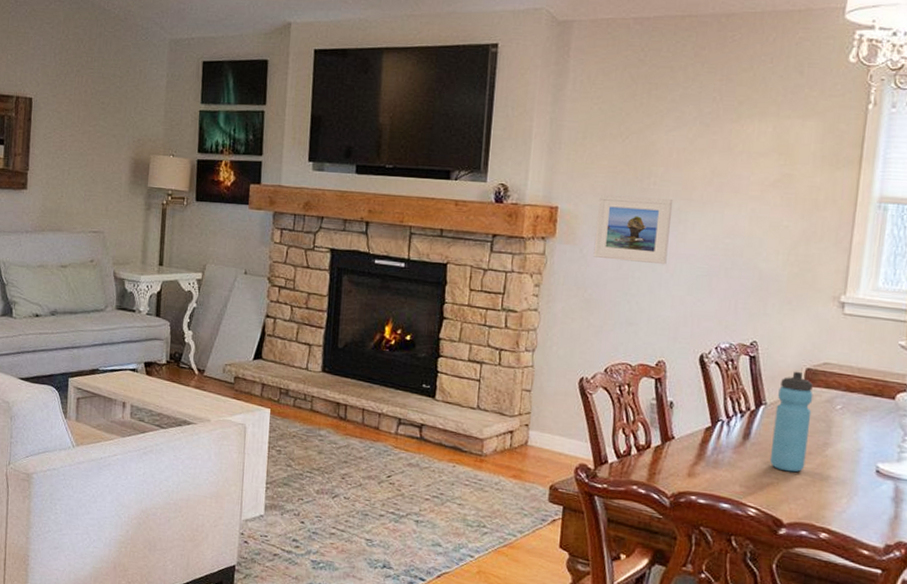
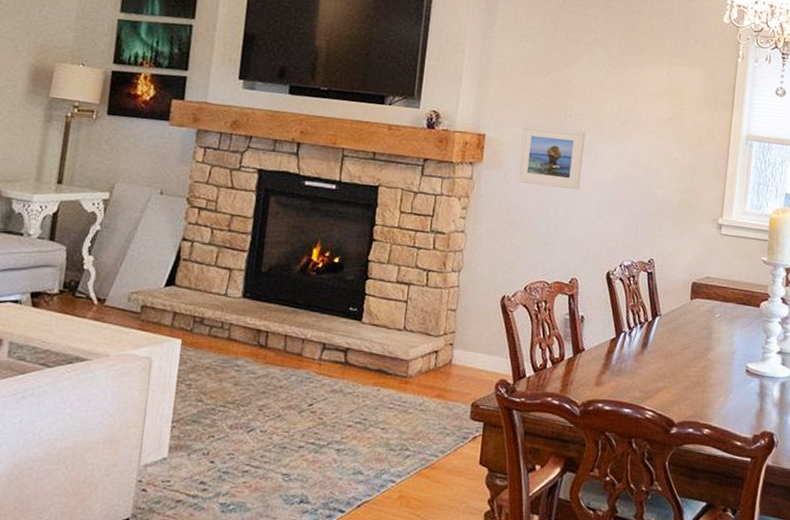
water bottle: present [769,371,814,473] -> none [663,285,698,376]

